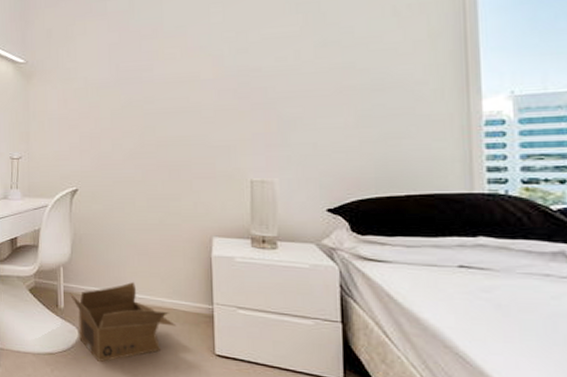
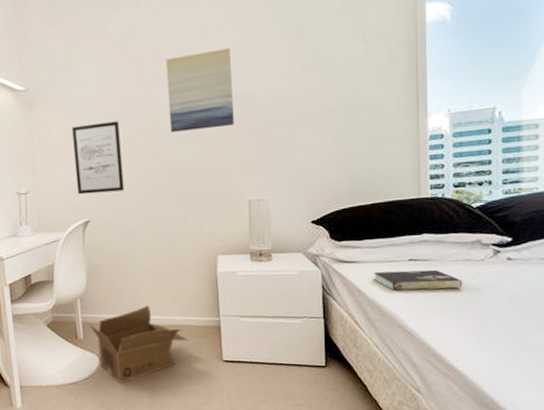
wall art: none [66,93,115,163] -> present [72,121,124,195]
wall art: none [164,23,236,106] -> present [165,48,234,132]
book: none [408,275,540,309] -> present [373,269,463,291]

